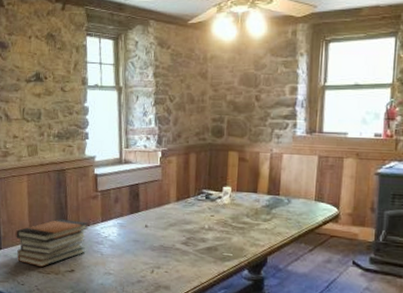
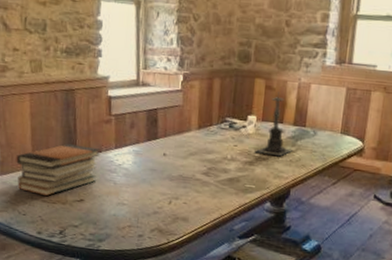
candle holder: none [231,163,269,225] -> present [255,92,294,157]

